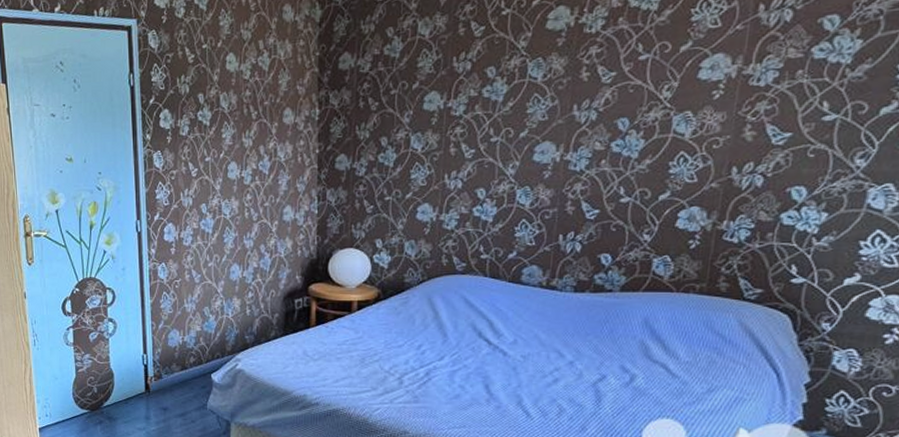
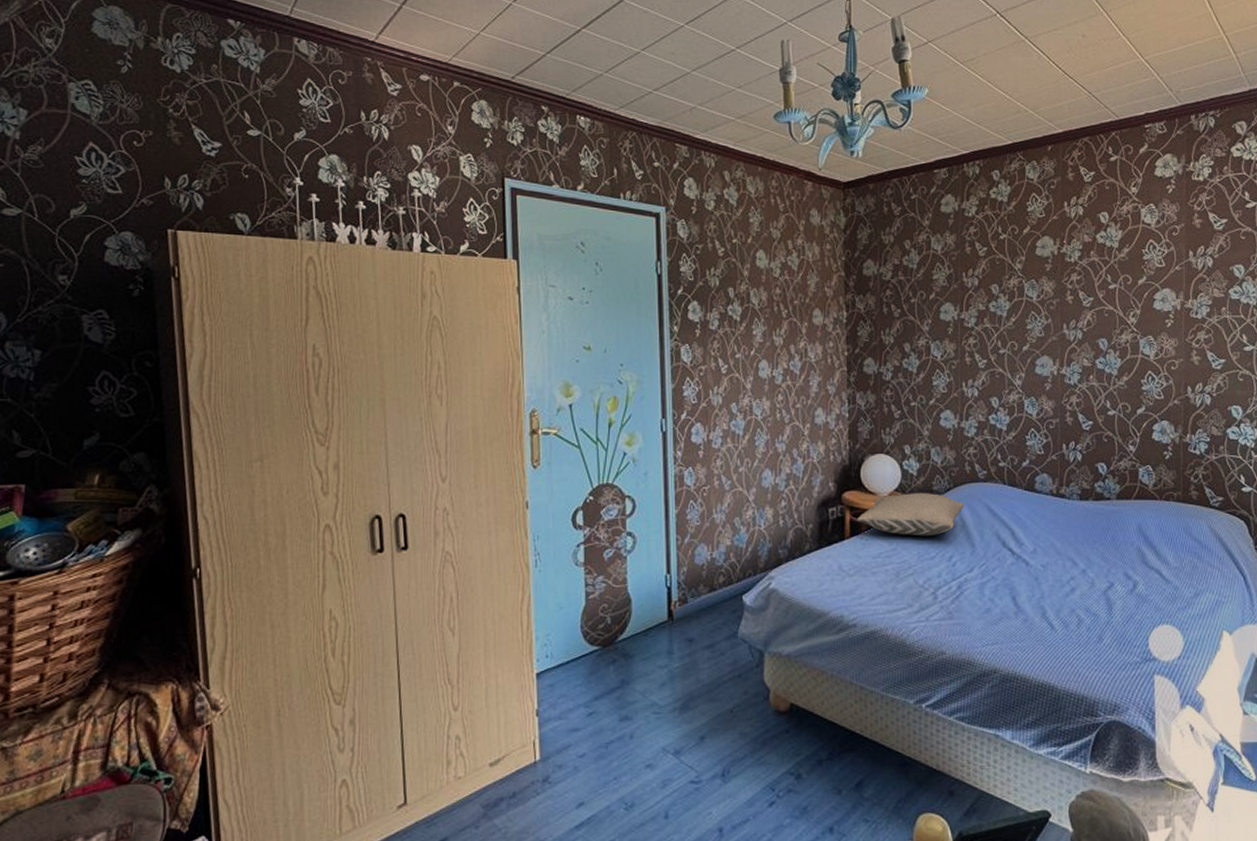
pillow: none [322,285,438,326] -> present [856,493,964,537]

